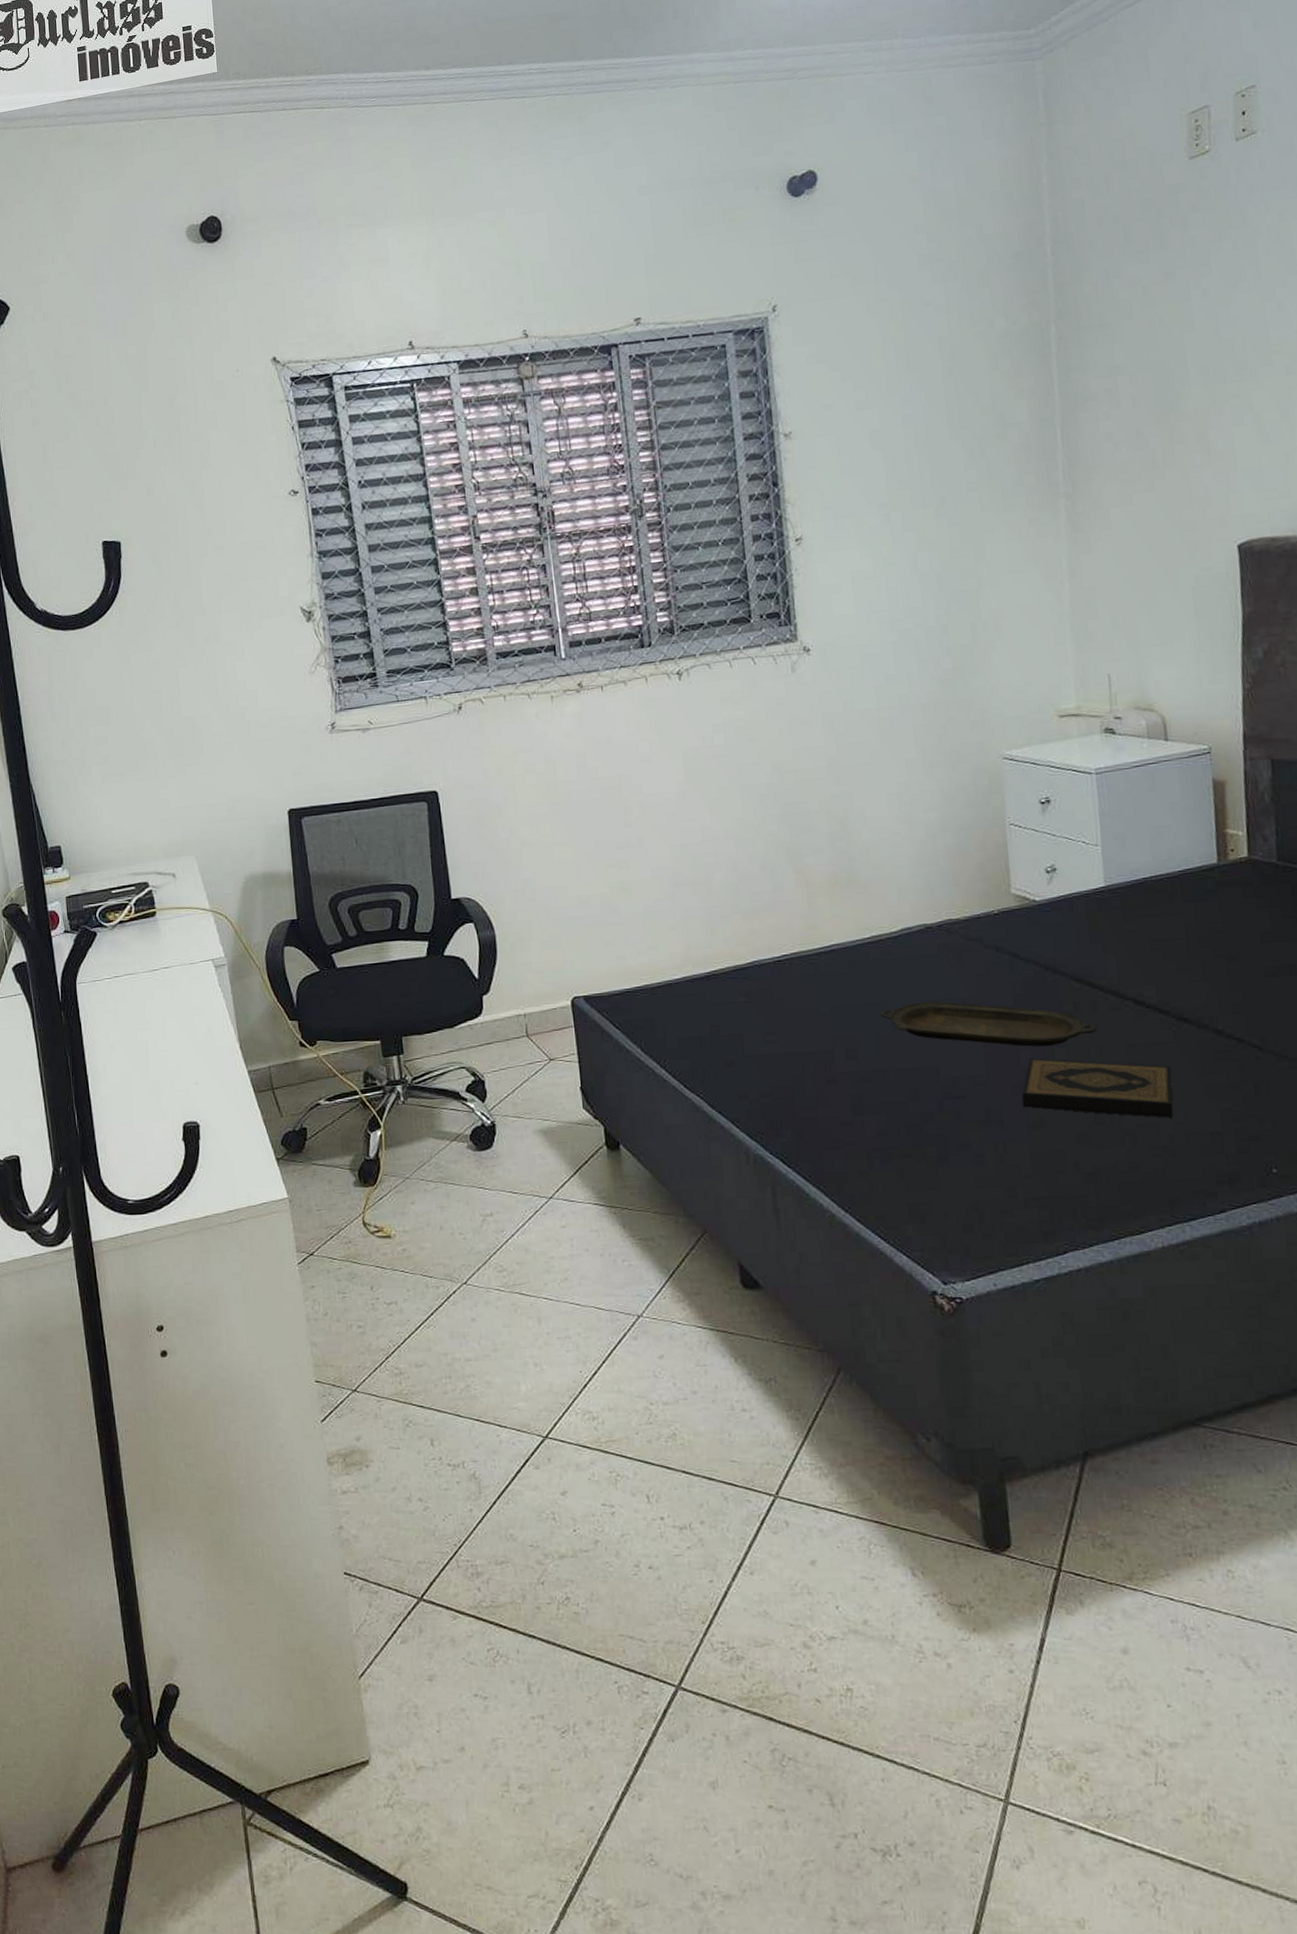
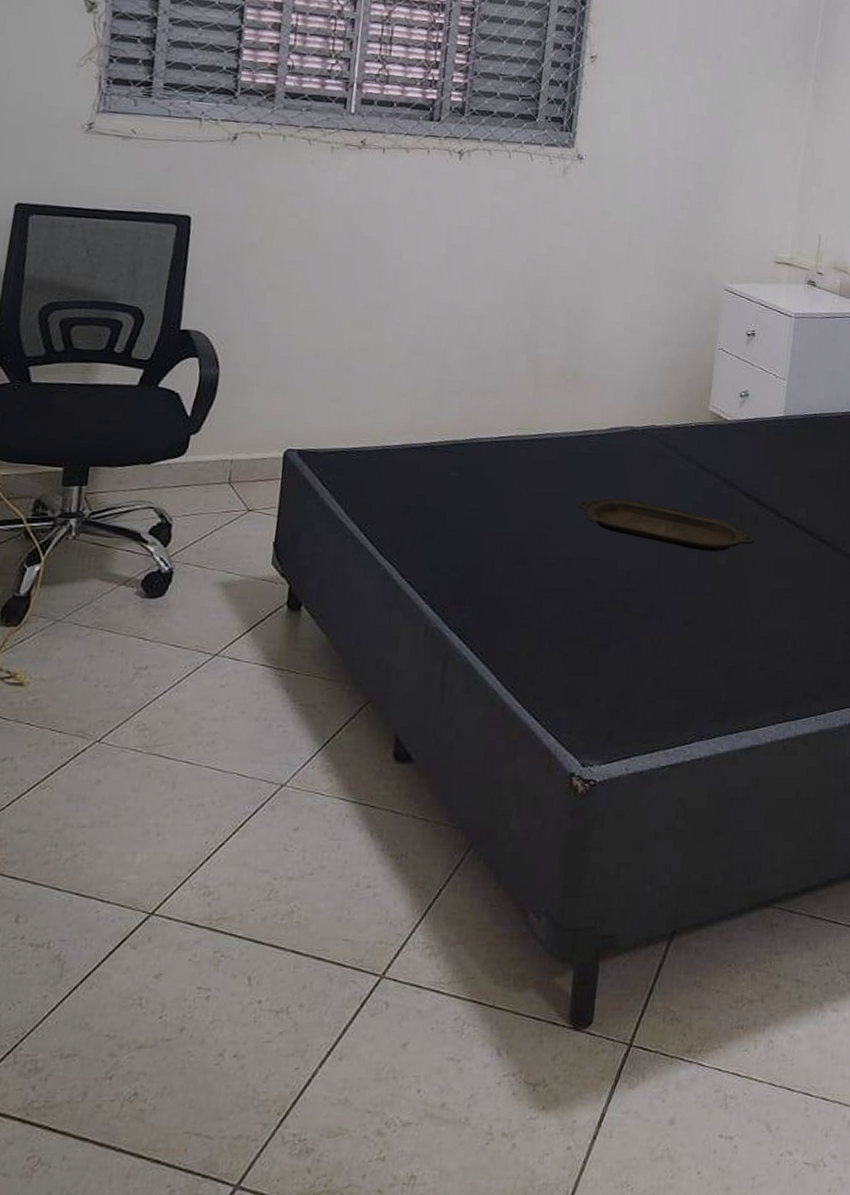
hardback book: present [1021,1058,1173,1118] -> none [681,561,806,626]

